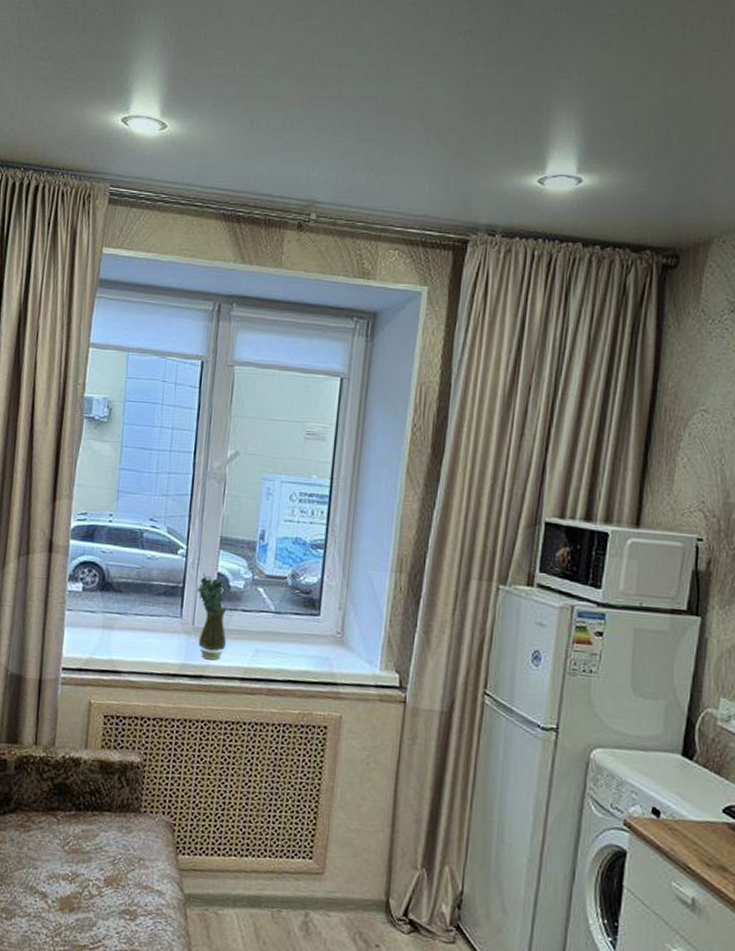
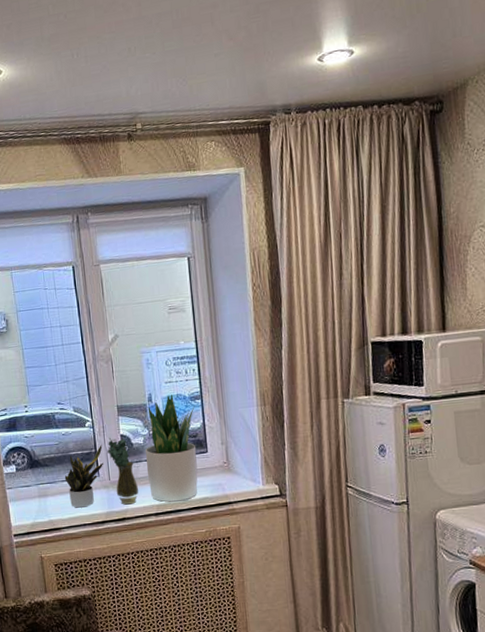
potted plant: none [139,580,193,653] -> present [64,445,104,508]
planter: none [240,536,315,670] -> present [146,395,198,502]

